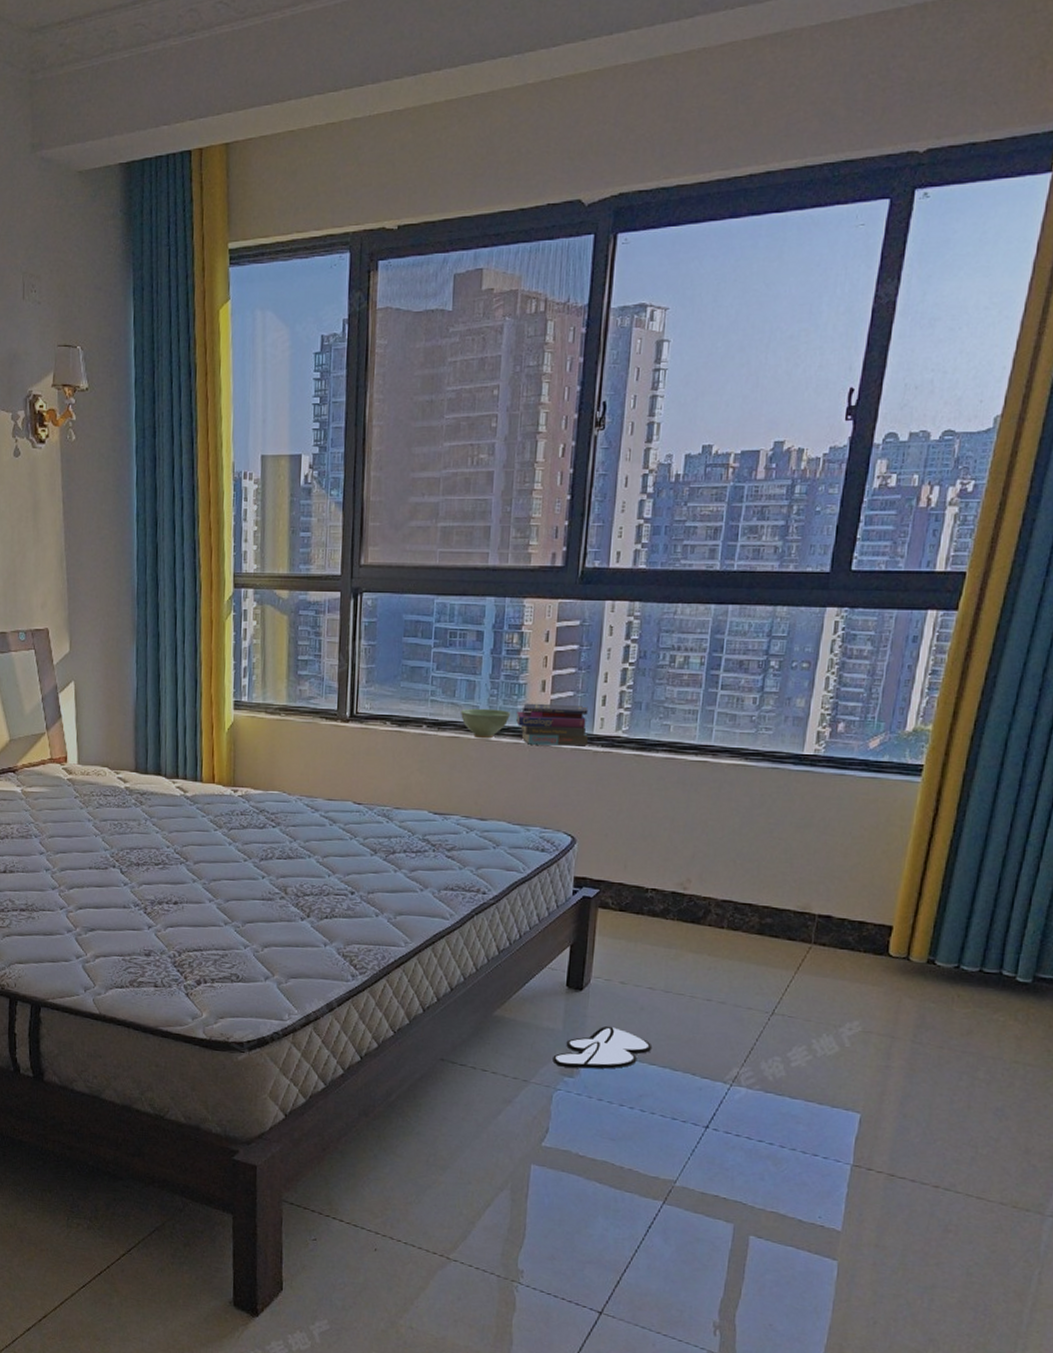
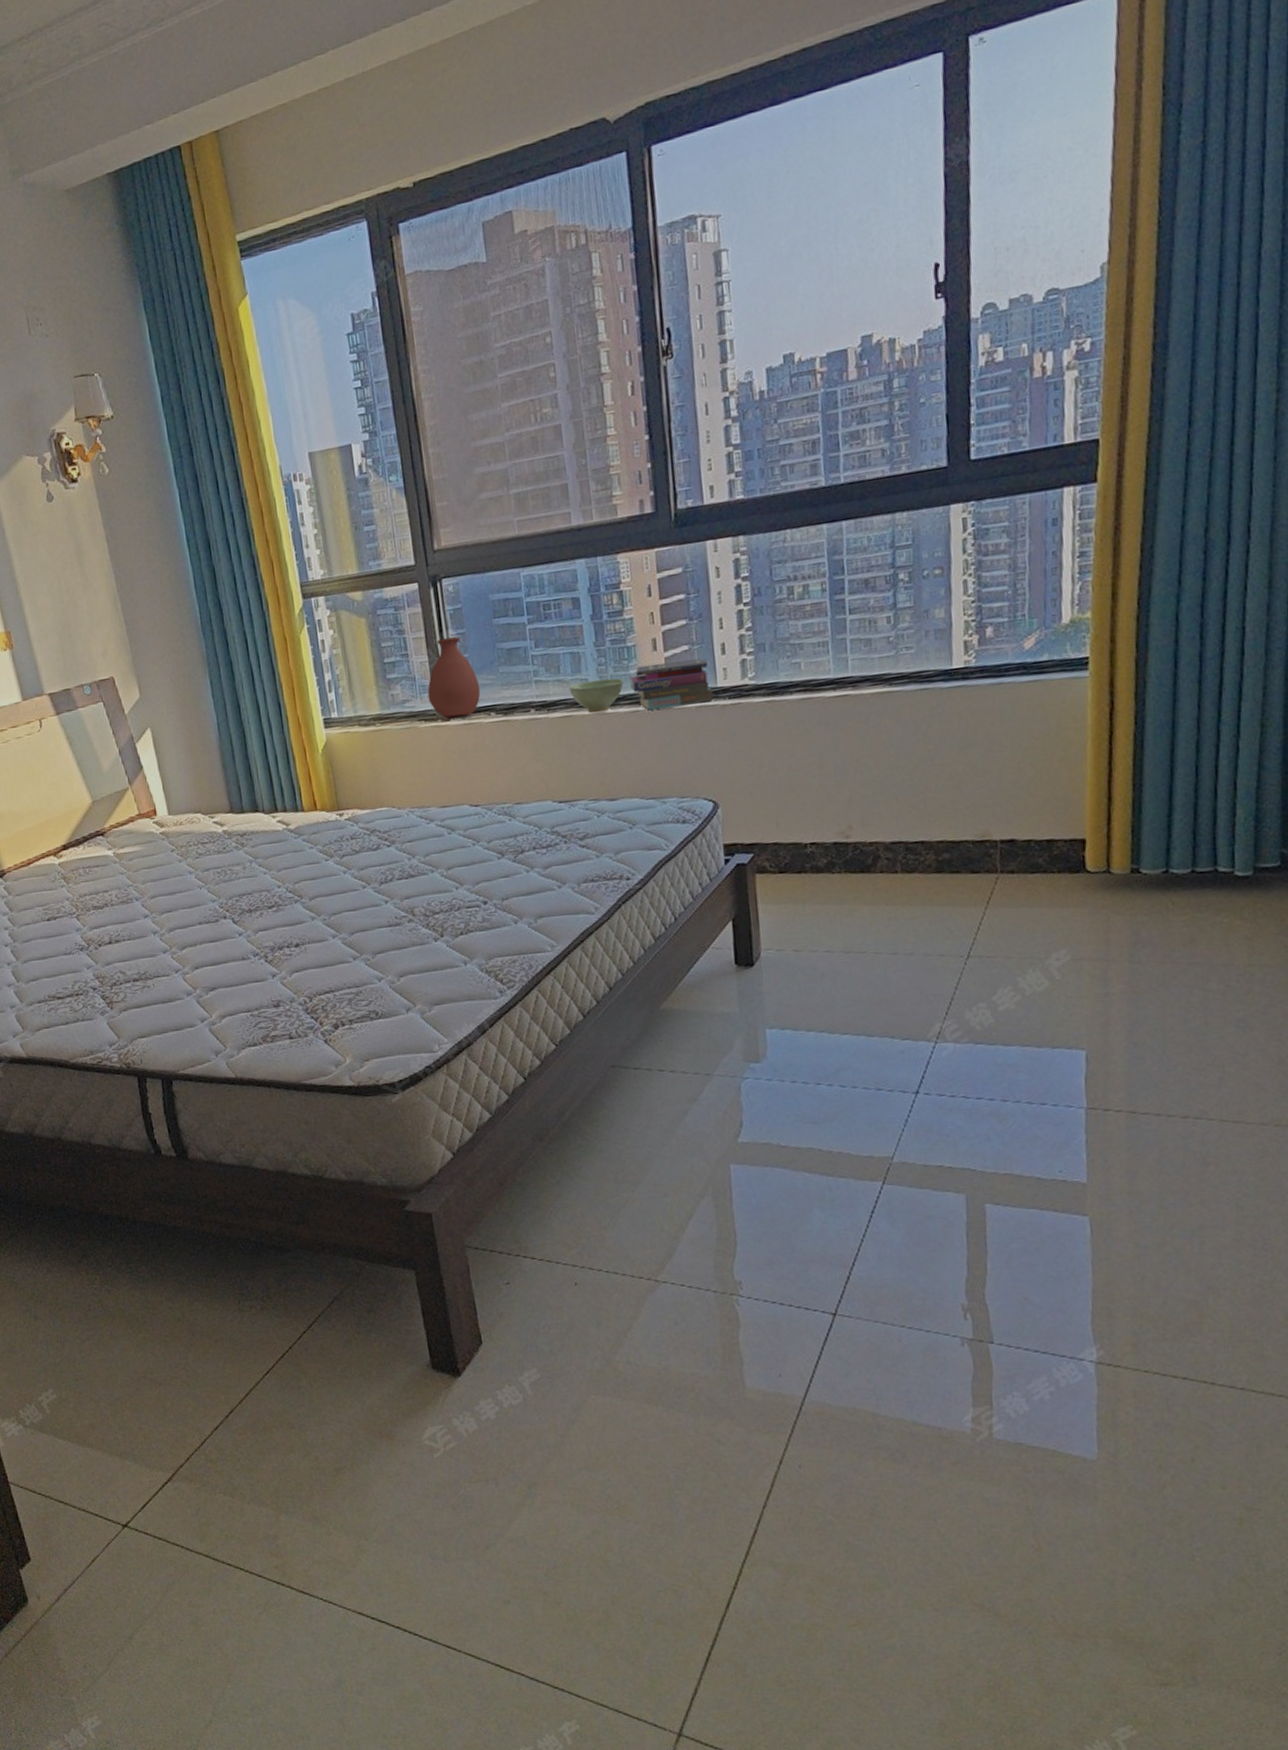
vase: none [332,647,381,722] -> present [427,637,481,719]
slippers: present [552,1025,653,1069] -> none [733,999,842,1053]

